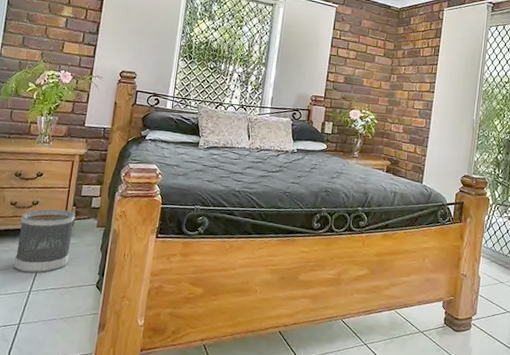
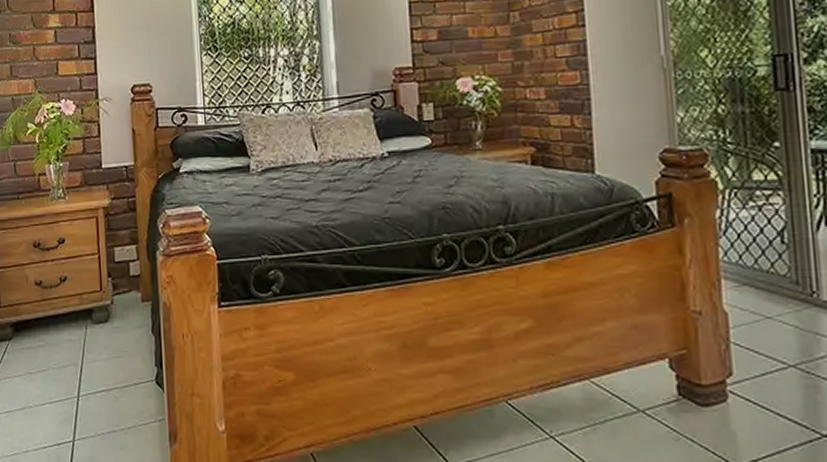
wastebasket: present [13,209,75,273] -> none [50,283,116,372]

